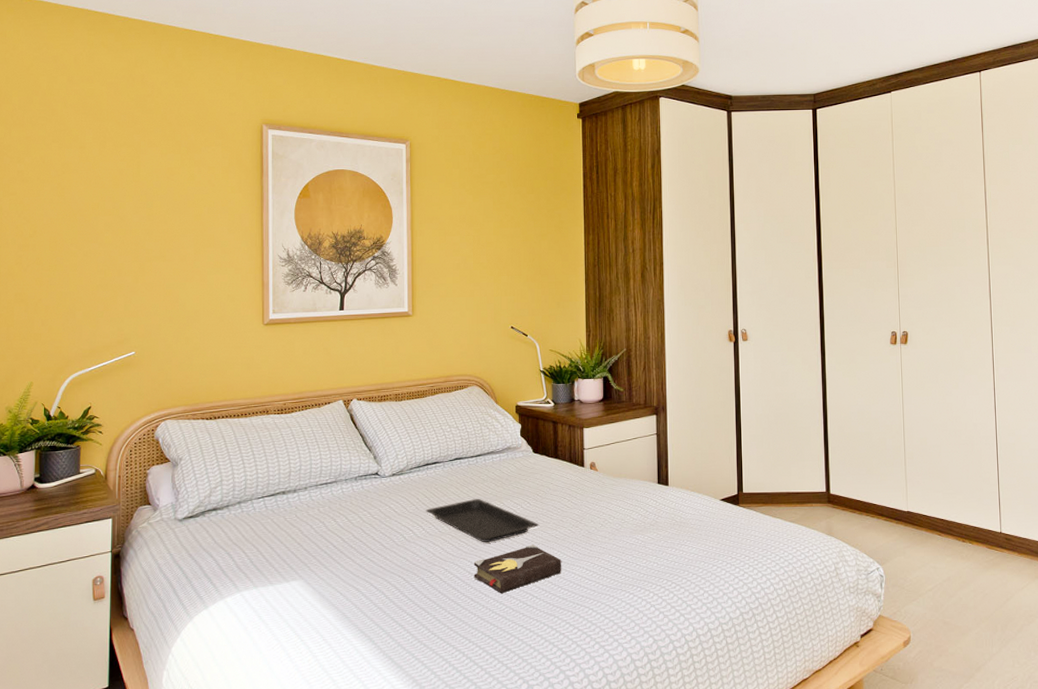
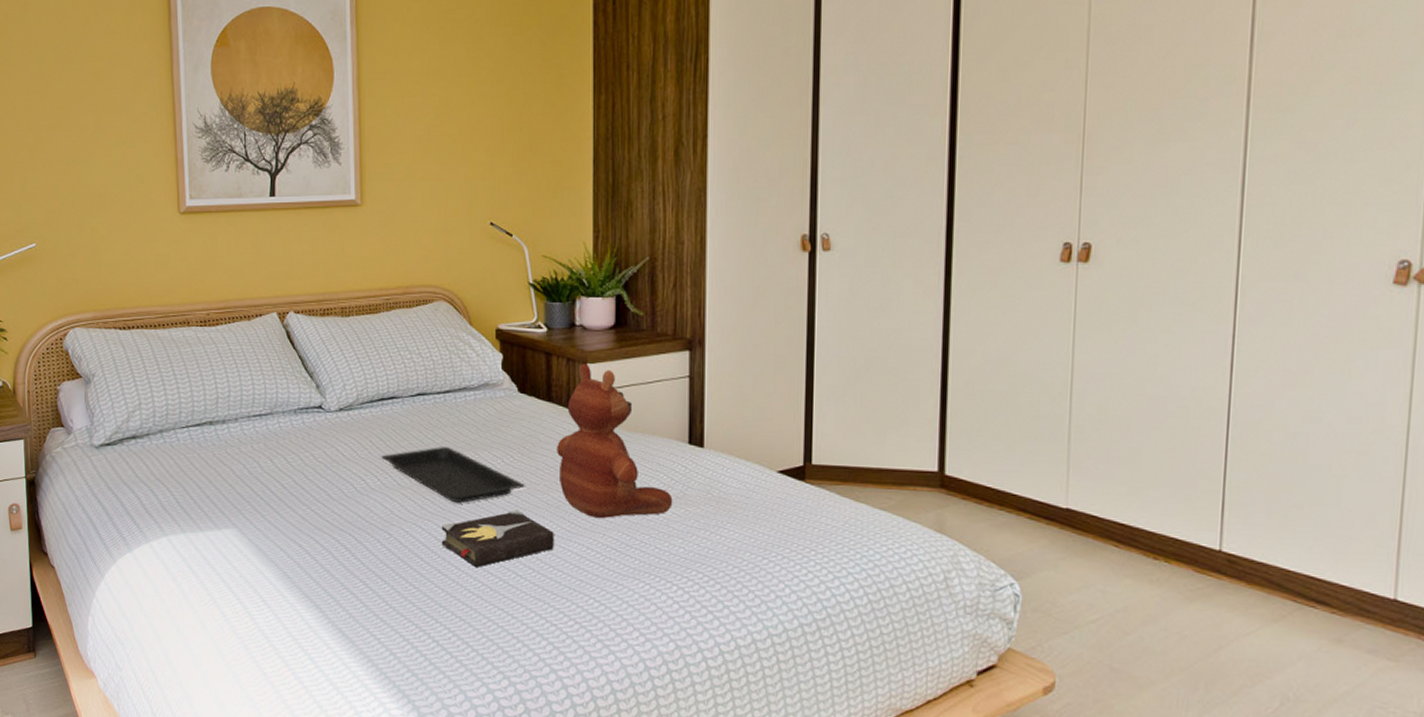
teddy bear: none [562,428,648,546] -> present [557,363,673,519]

